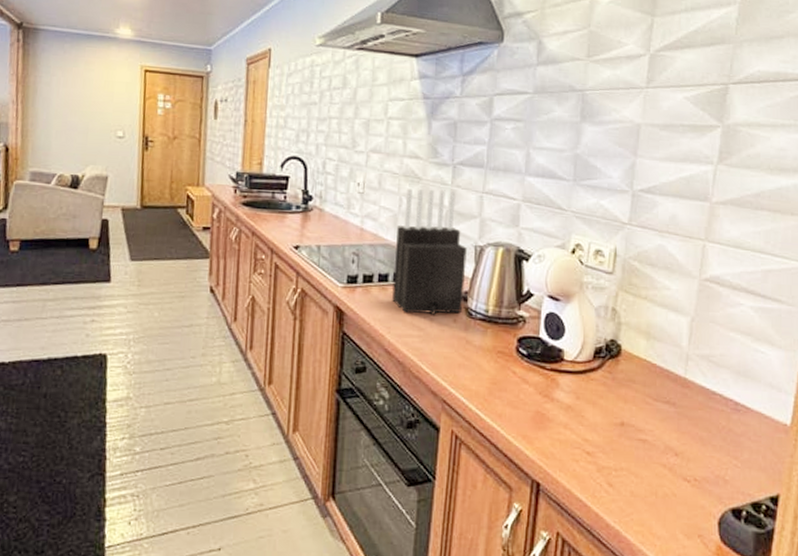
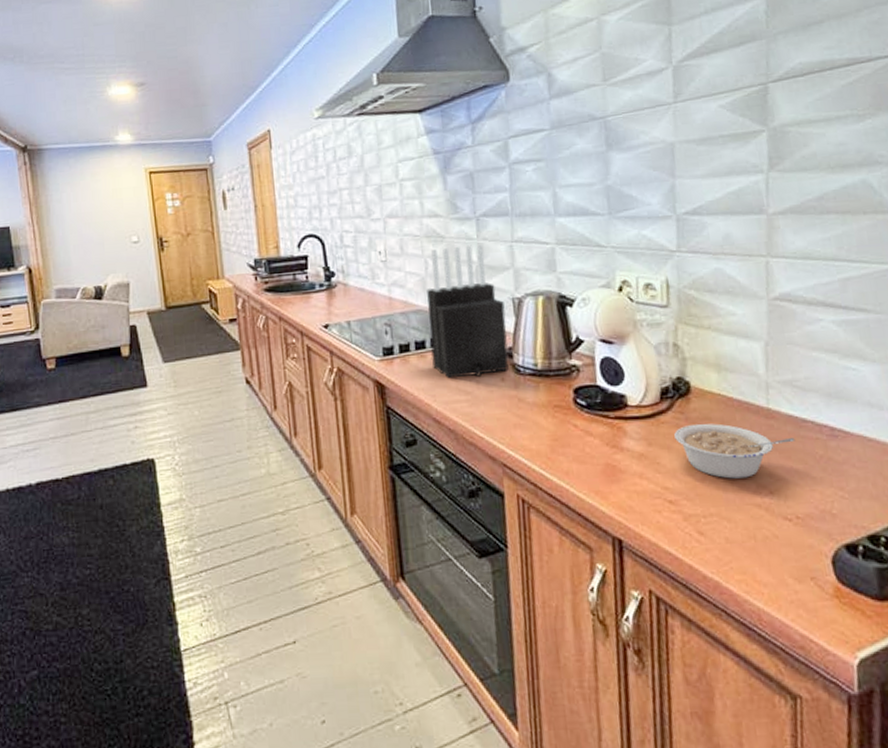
legume: none [601,384,704,439] -> present [674,423,795,479]

